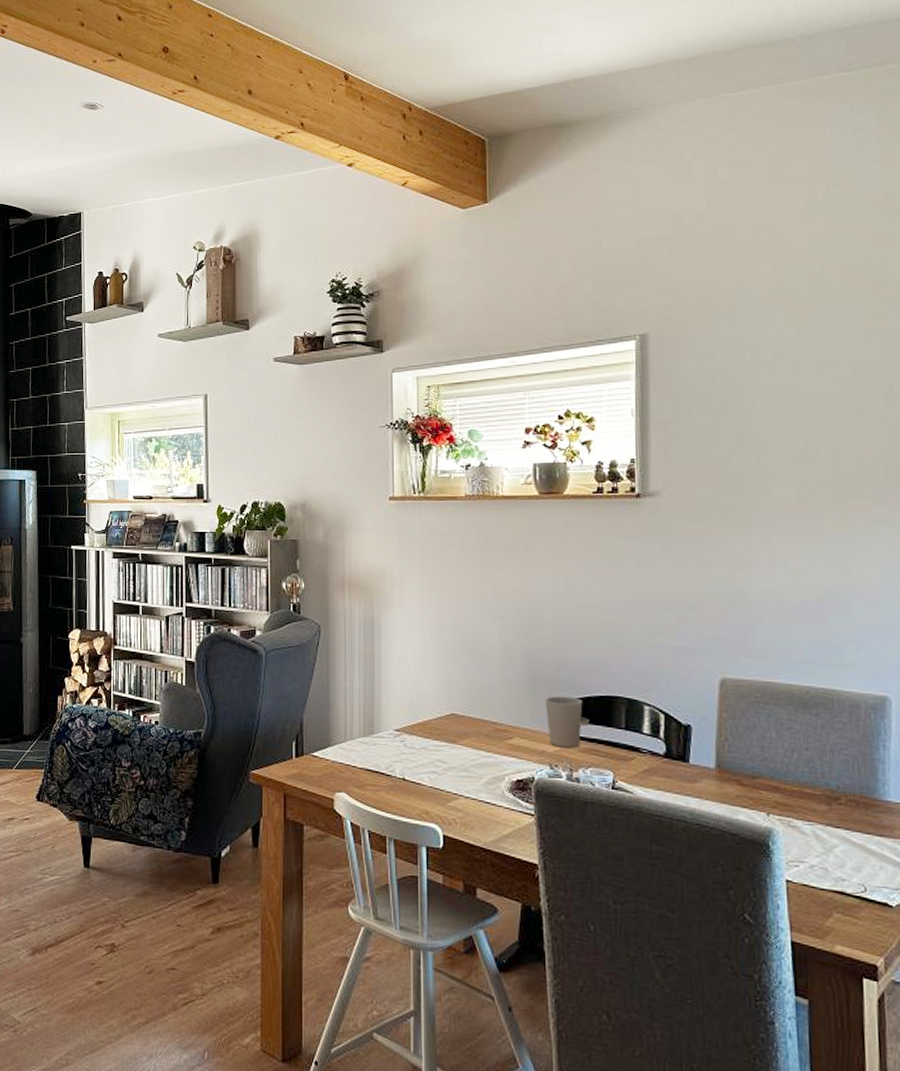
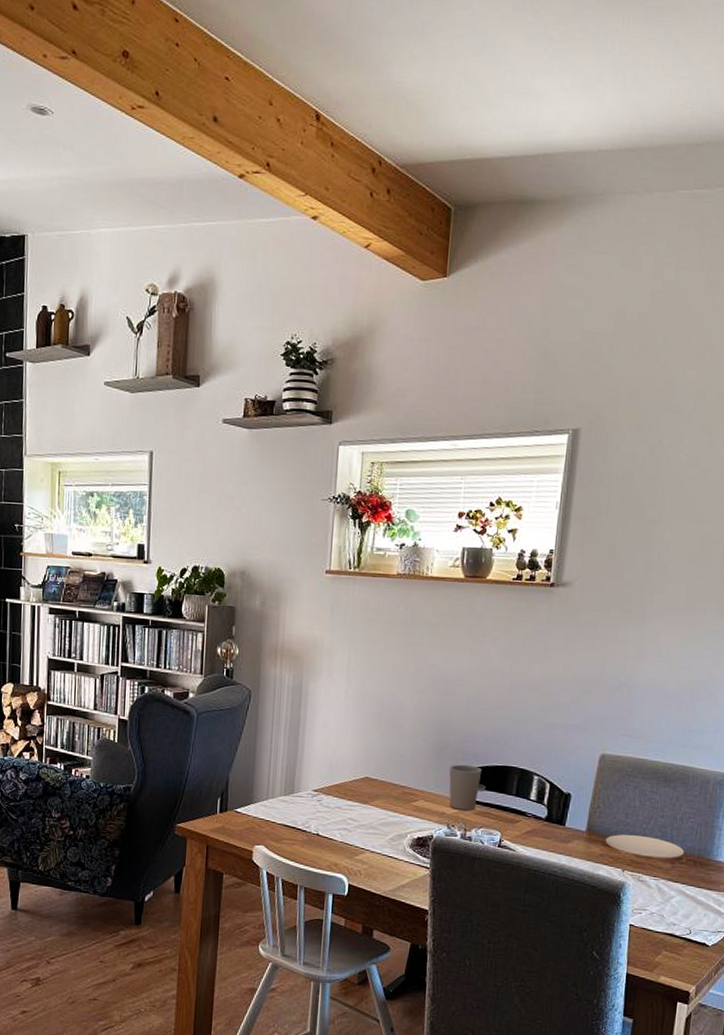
plate: none [741,770,841,800] -> present [605,834,684,859]

